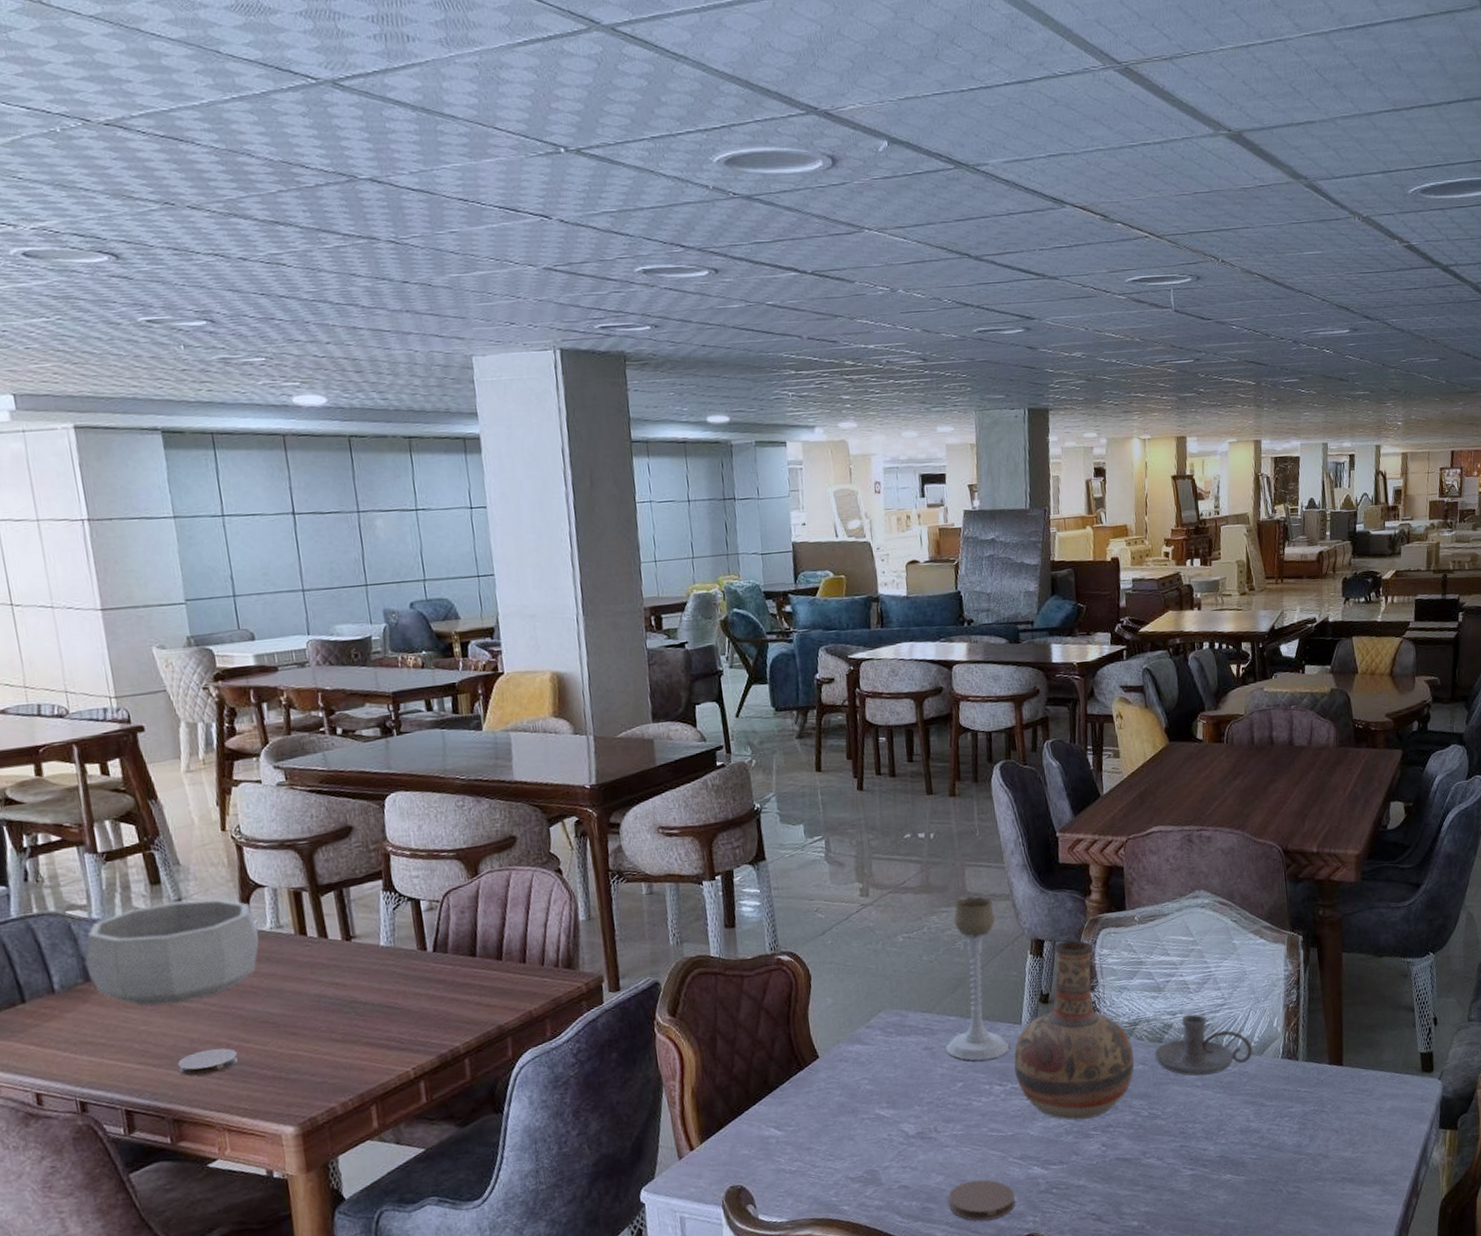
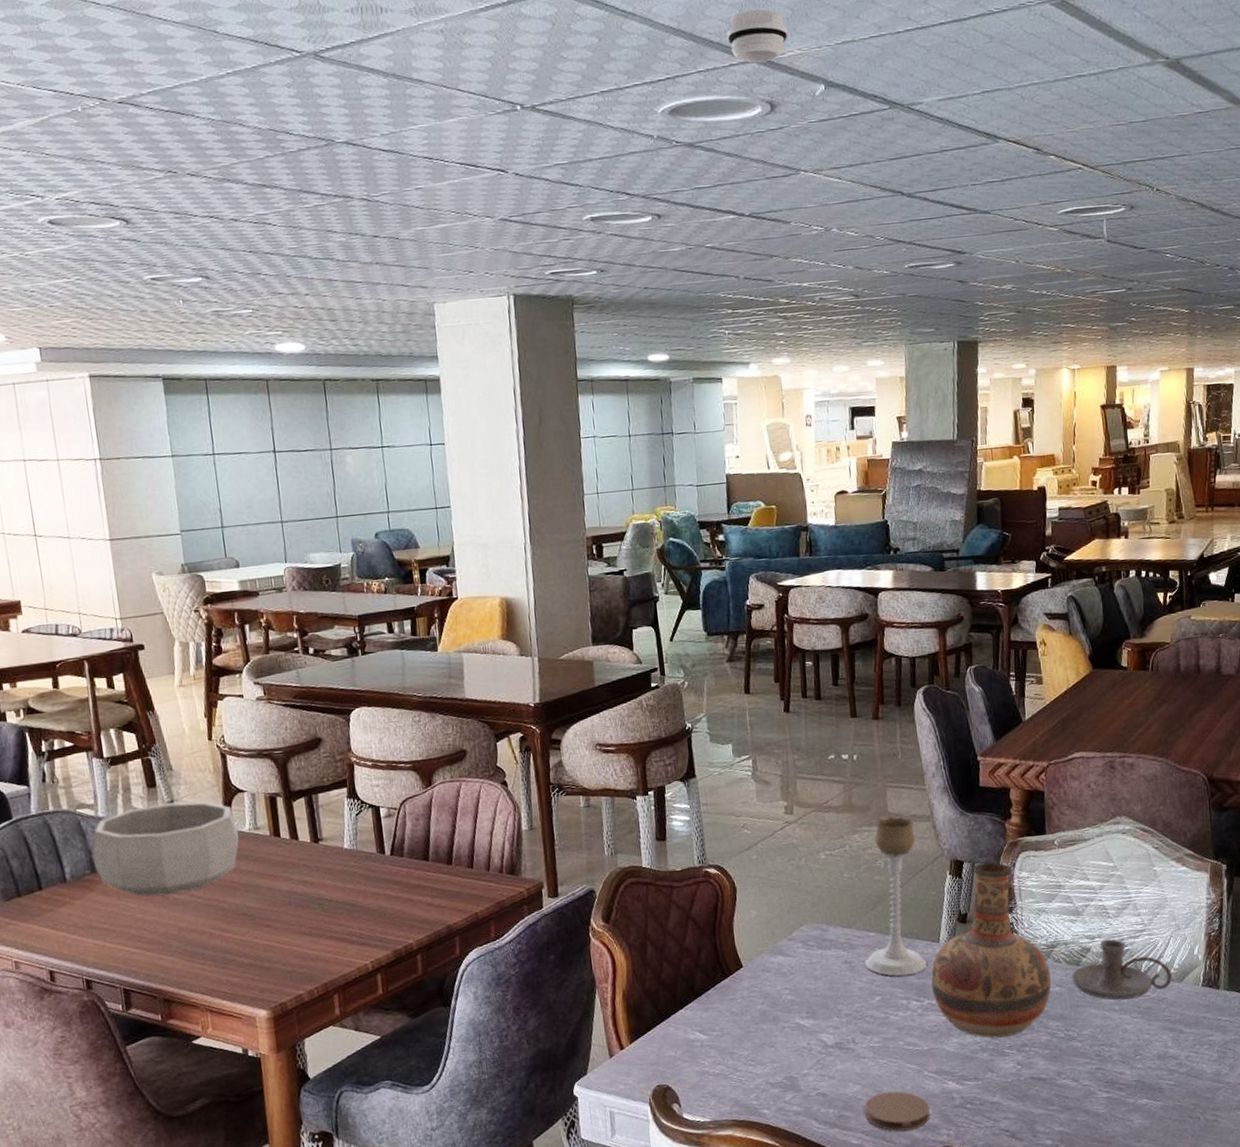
coaster: present [178,1048,238,1077] -> none [168,936,219,961]
smoke detector: none [784,60,849,115] -> present [726,9,788,63]

